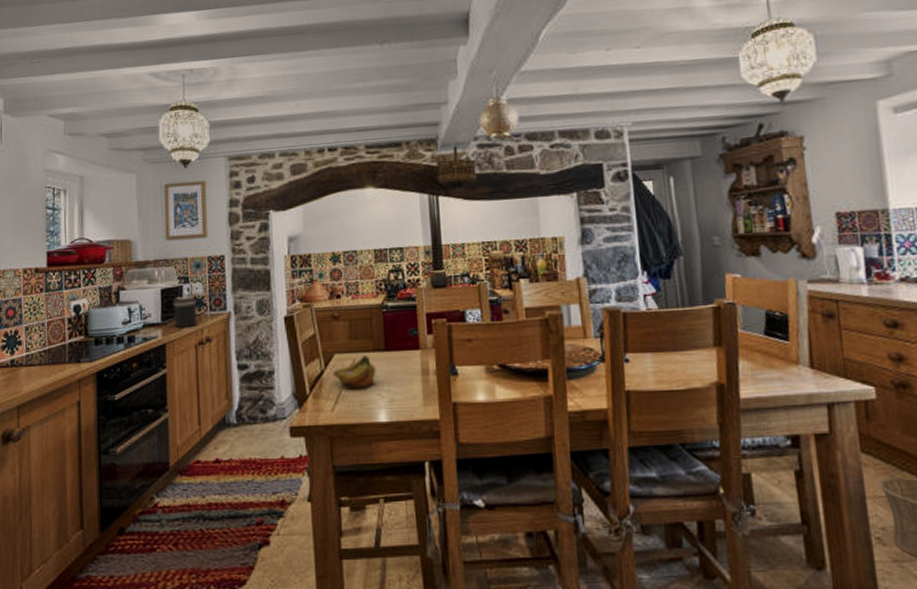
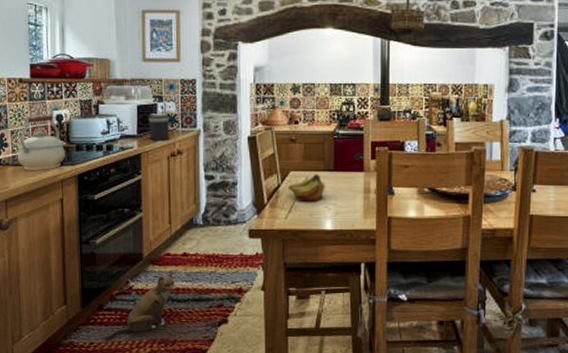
kettle: none [31,305,84,372] -> present [17,114,66,171]
cat: none [124,482,206,573] -> present [103,271,174,340]

